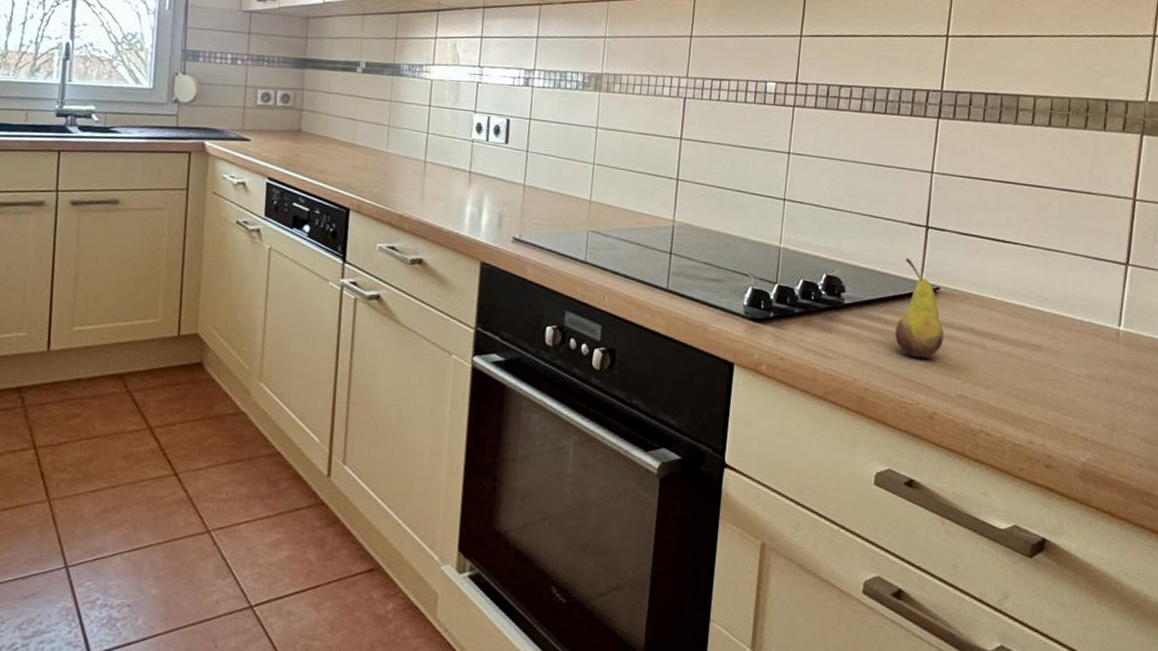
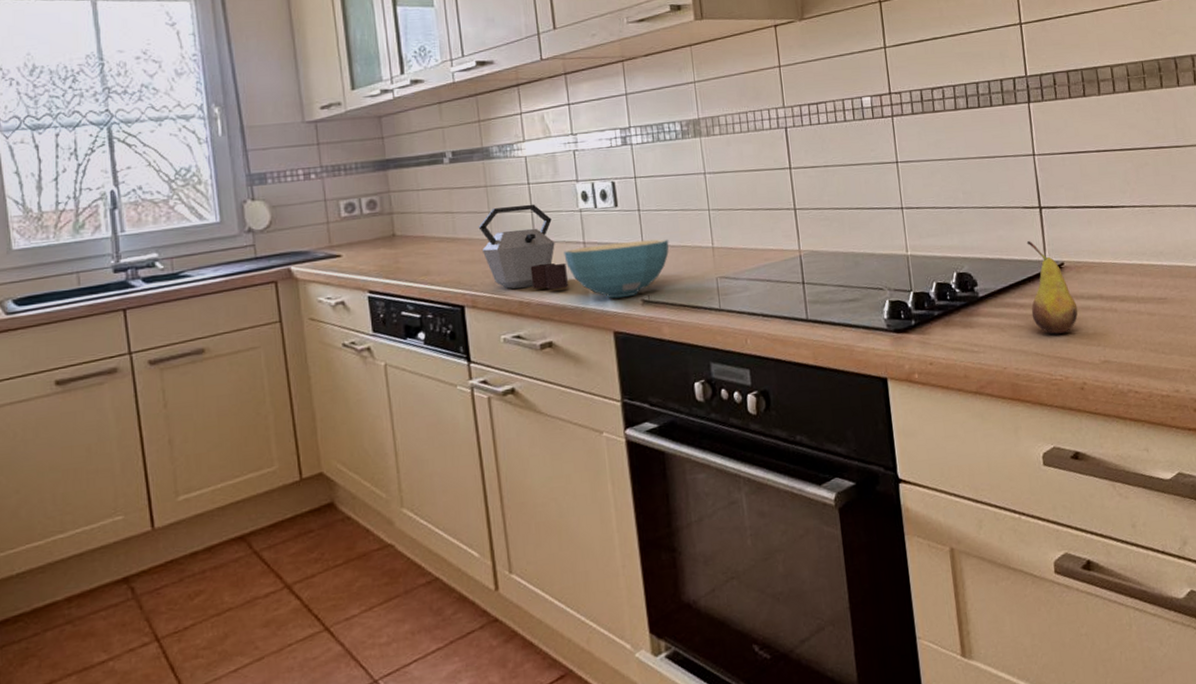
kettle: none [375,123,449,212] -> present [478,204,569,290]
cereal bowl: none [449,175,550,232] -> present [564,239,669,299]

